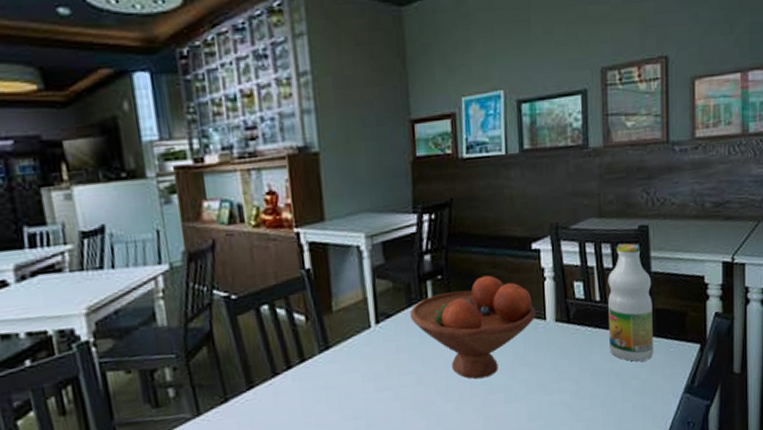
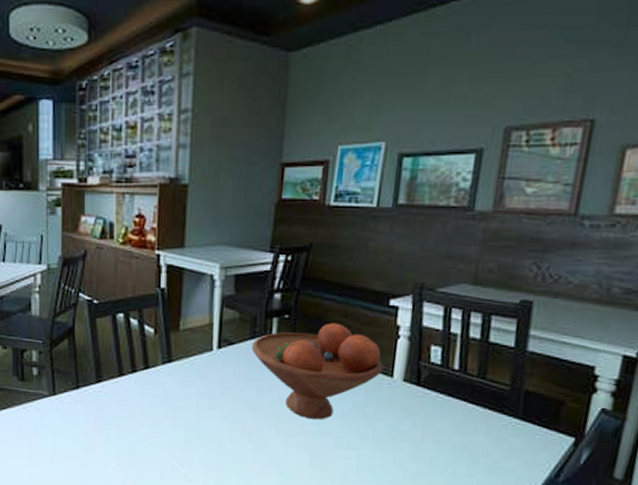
bottle: present [608,243,653,362] -> none [461,316,526,441]

